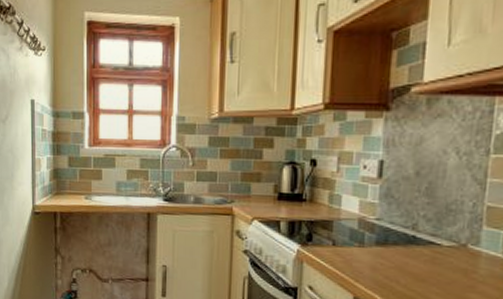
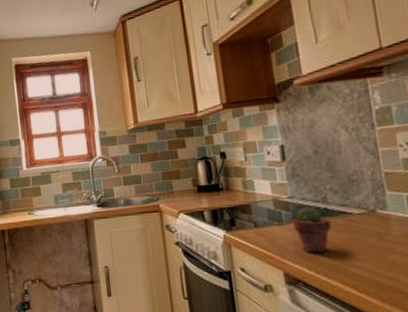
potted succulent: none [374,231,416,282] -> present [292,206,332,254]

